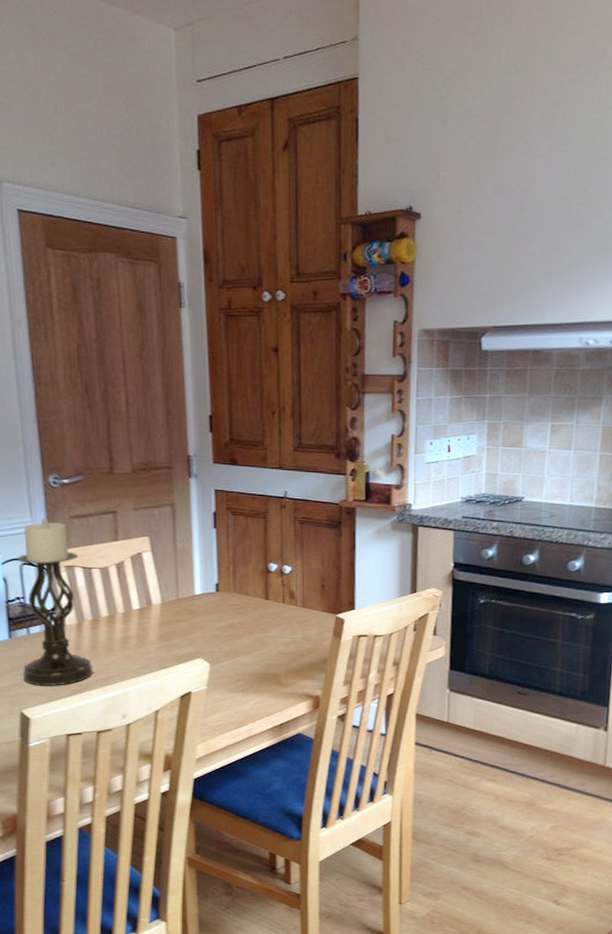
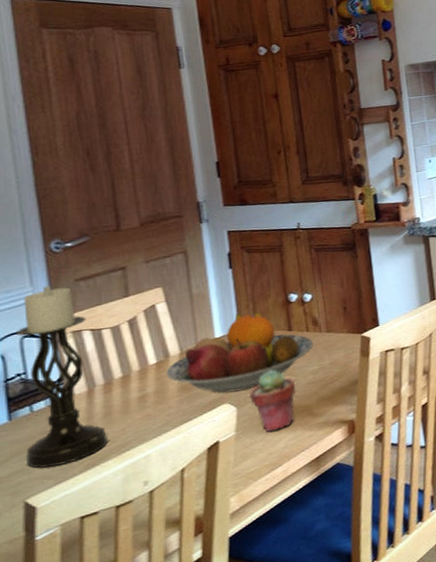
fruit bowl: none [148,574,288,649] -> present [166,312,313,393]
potted succulent: none [223,634,267,693] -> present [250,370,296,433]

